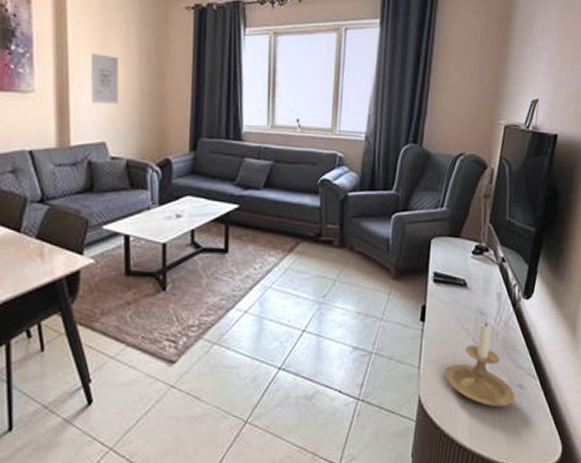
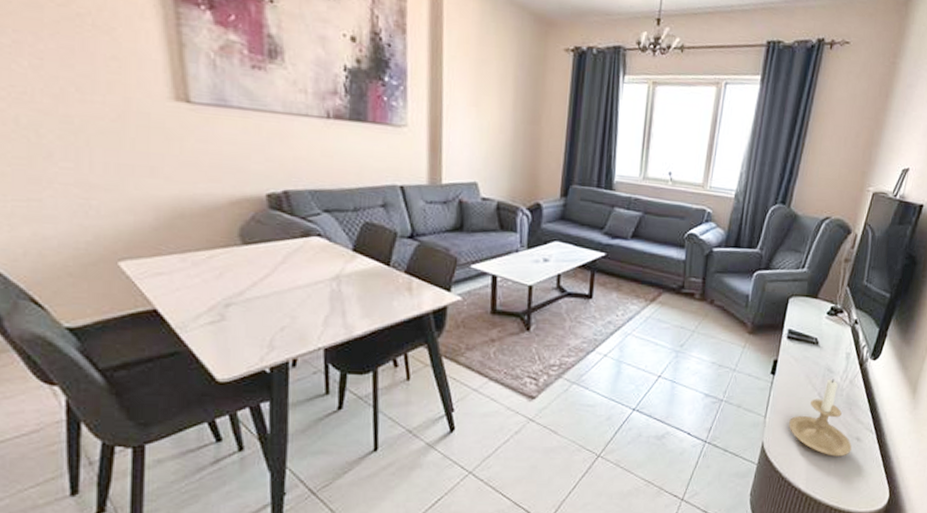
wall art: present [90,53,119,105] -> none [464,91,495,145]

